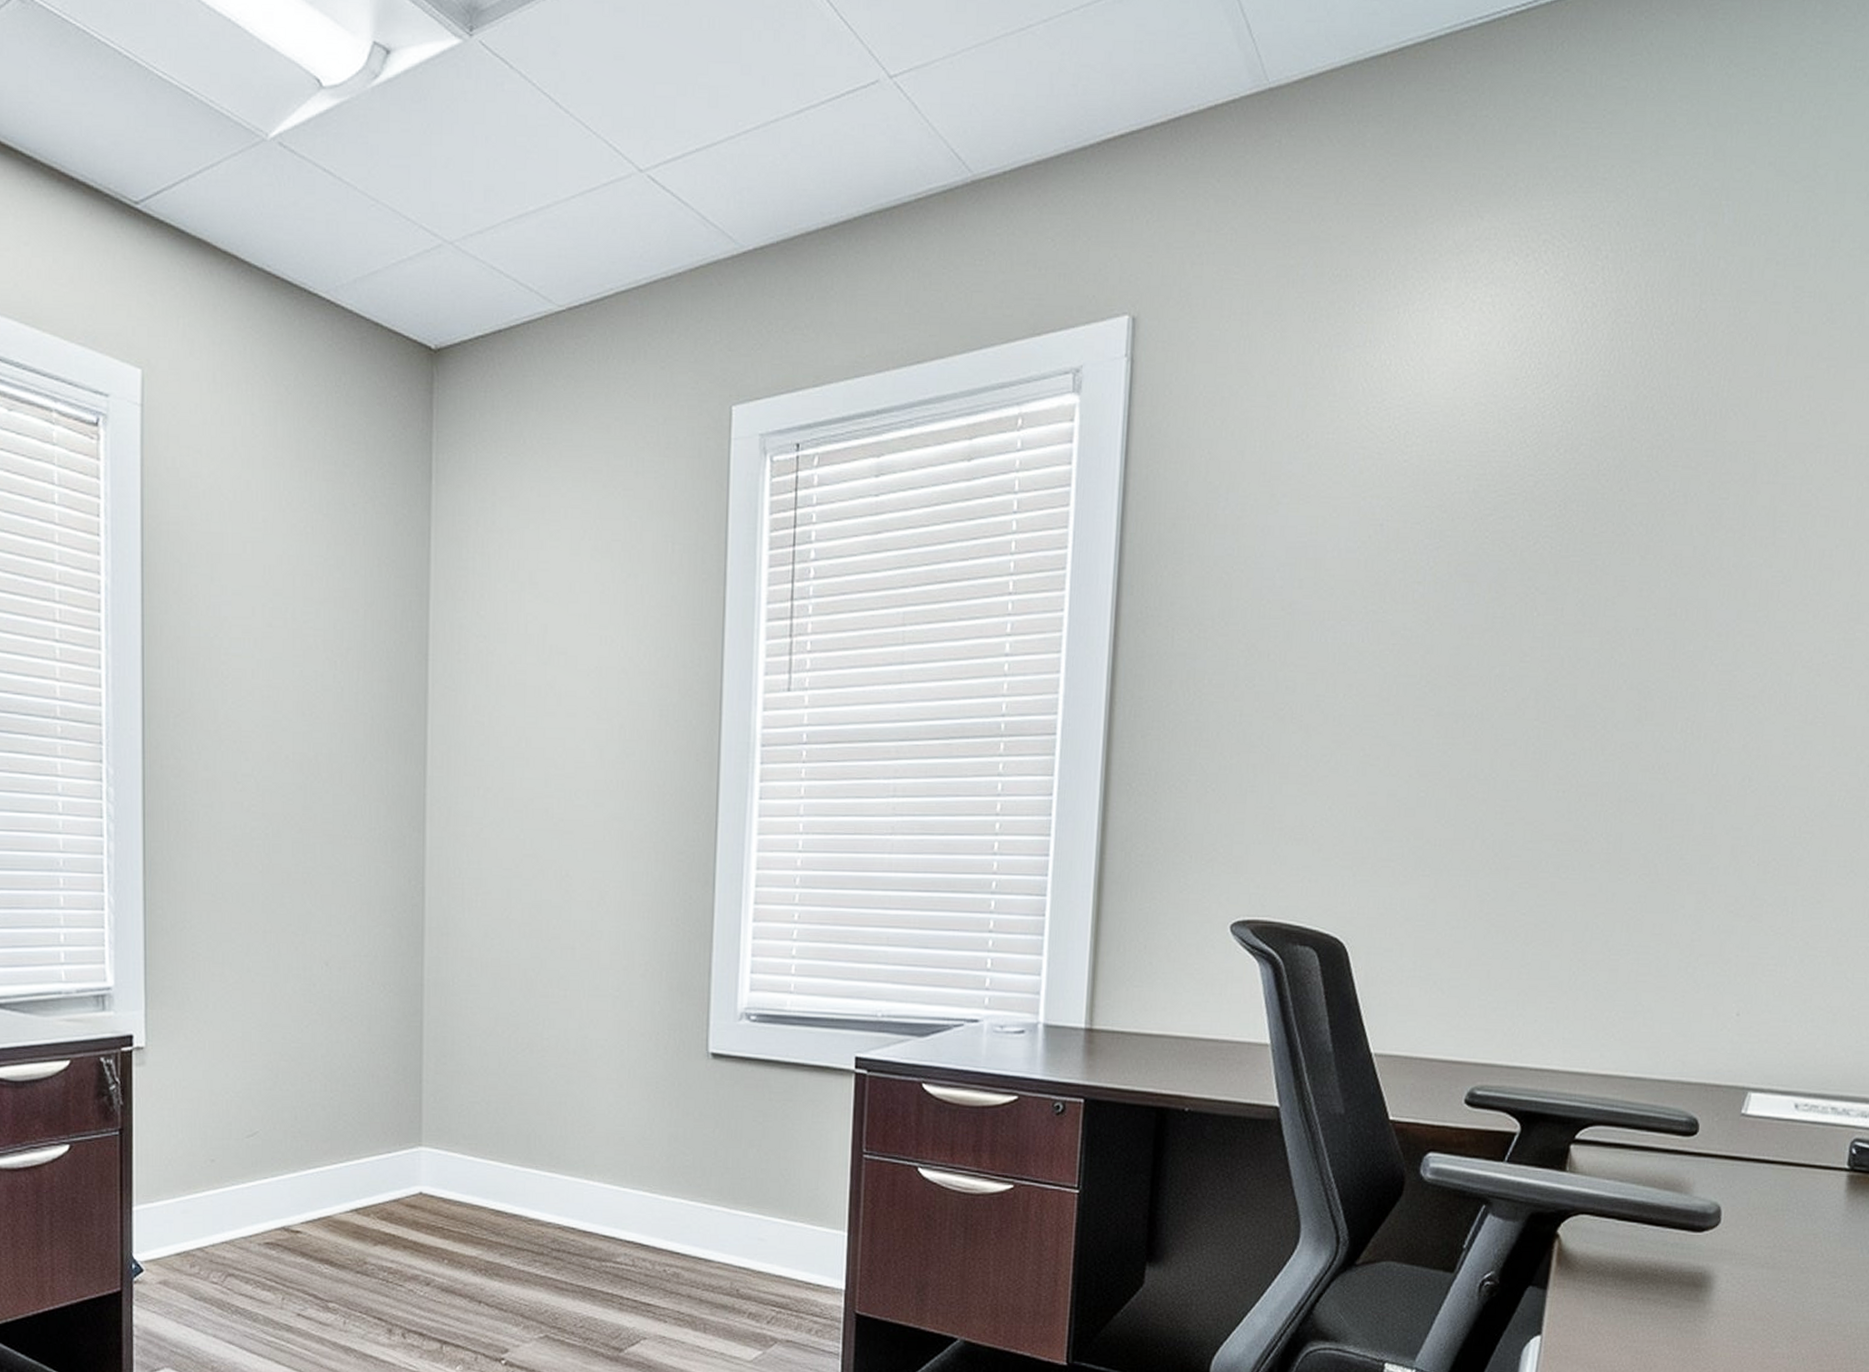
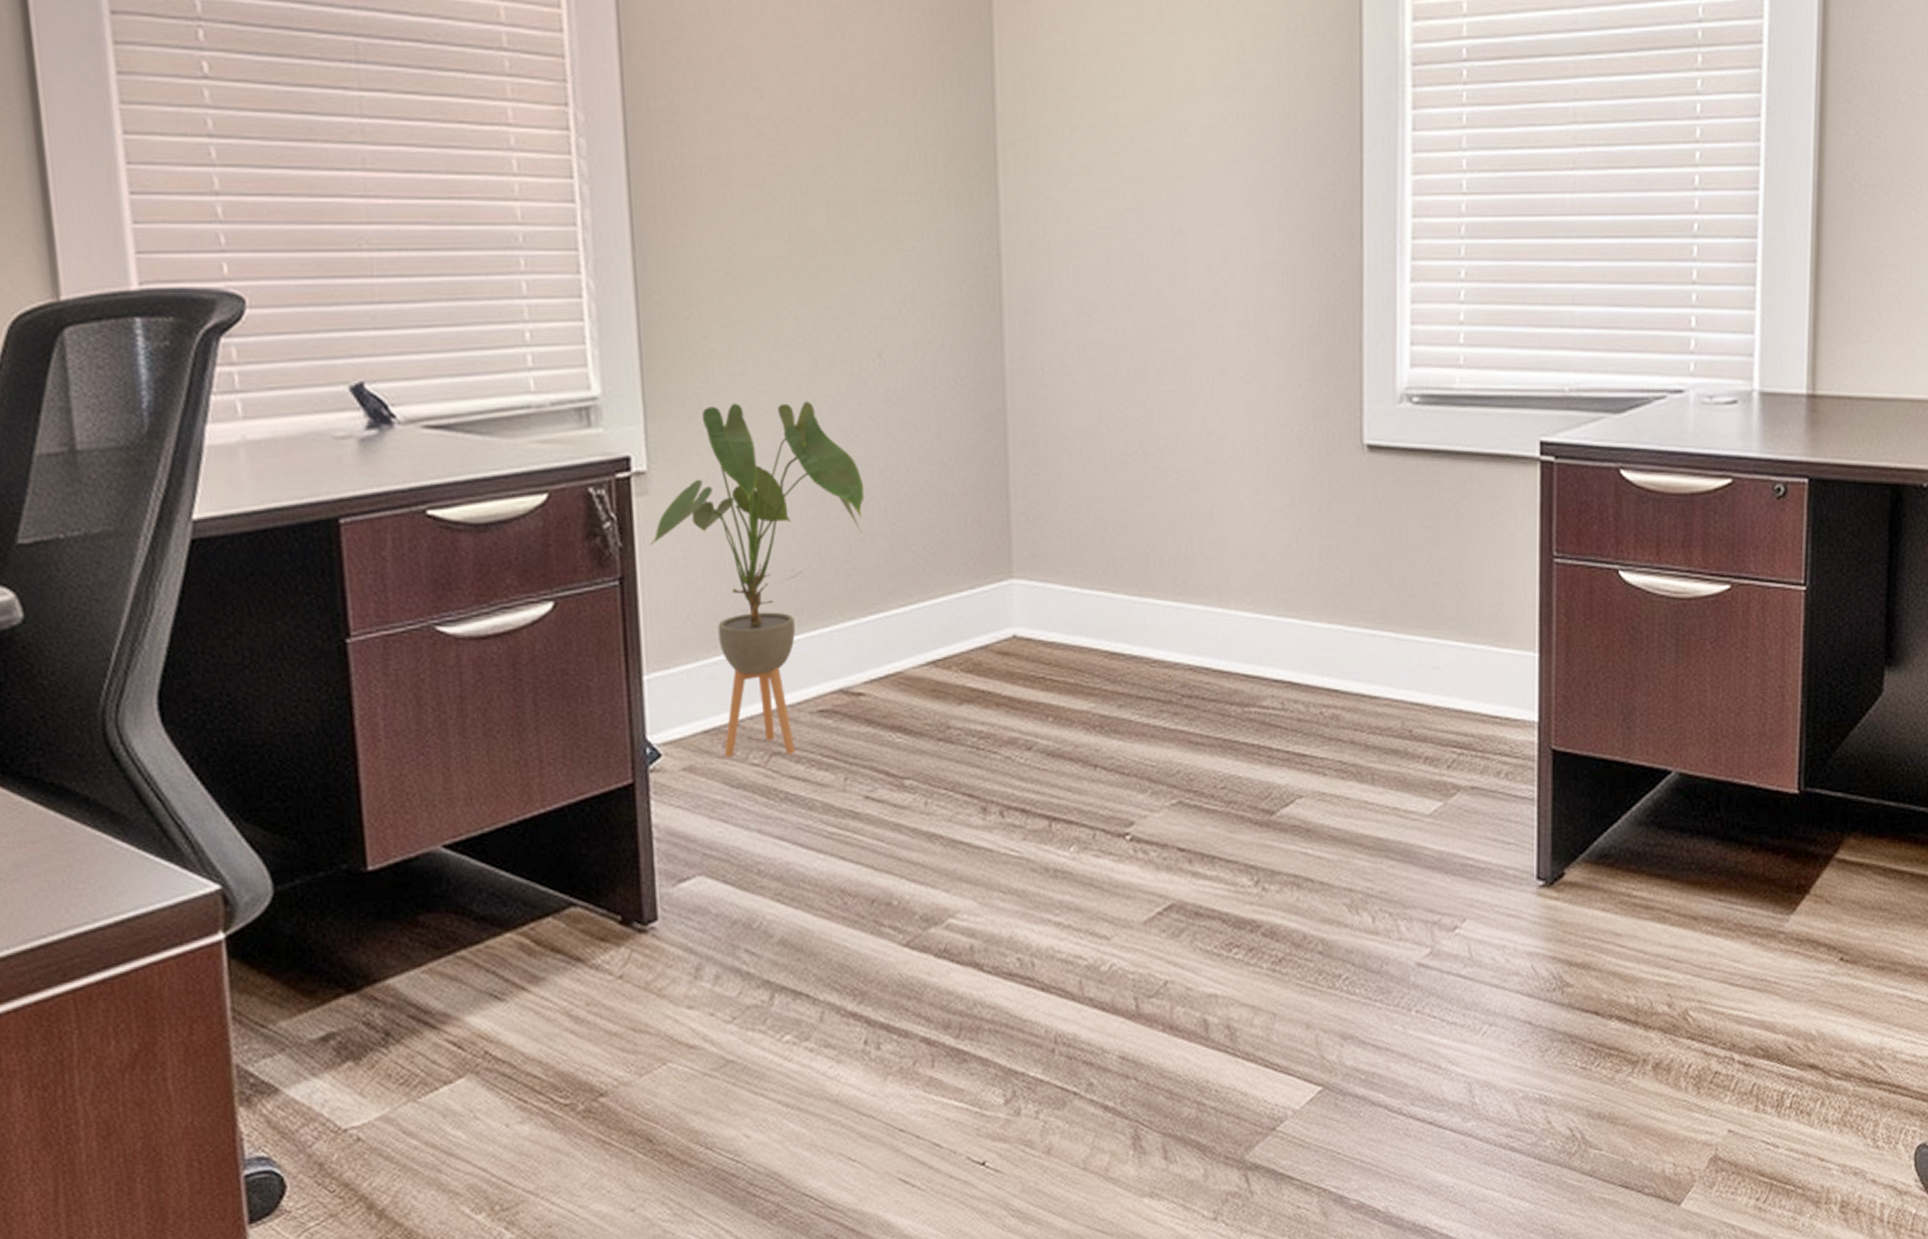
house plant: none [143,996,310,1277] -> present [649,401,865,758]

